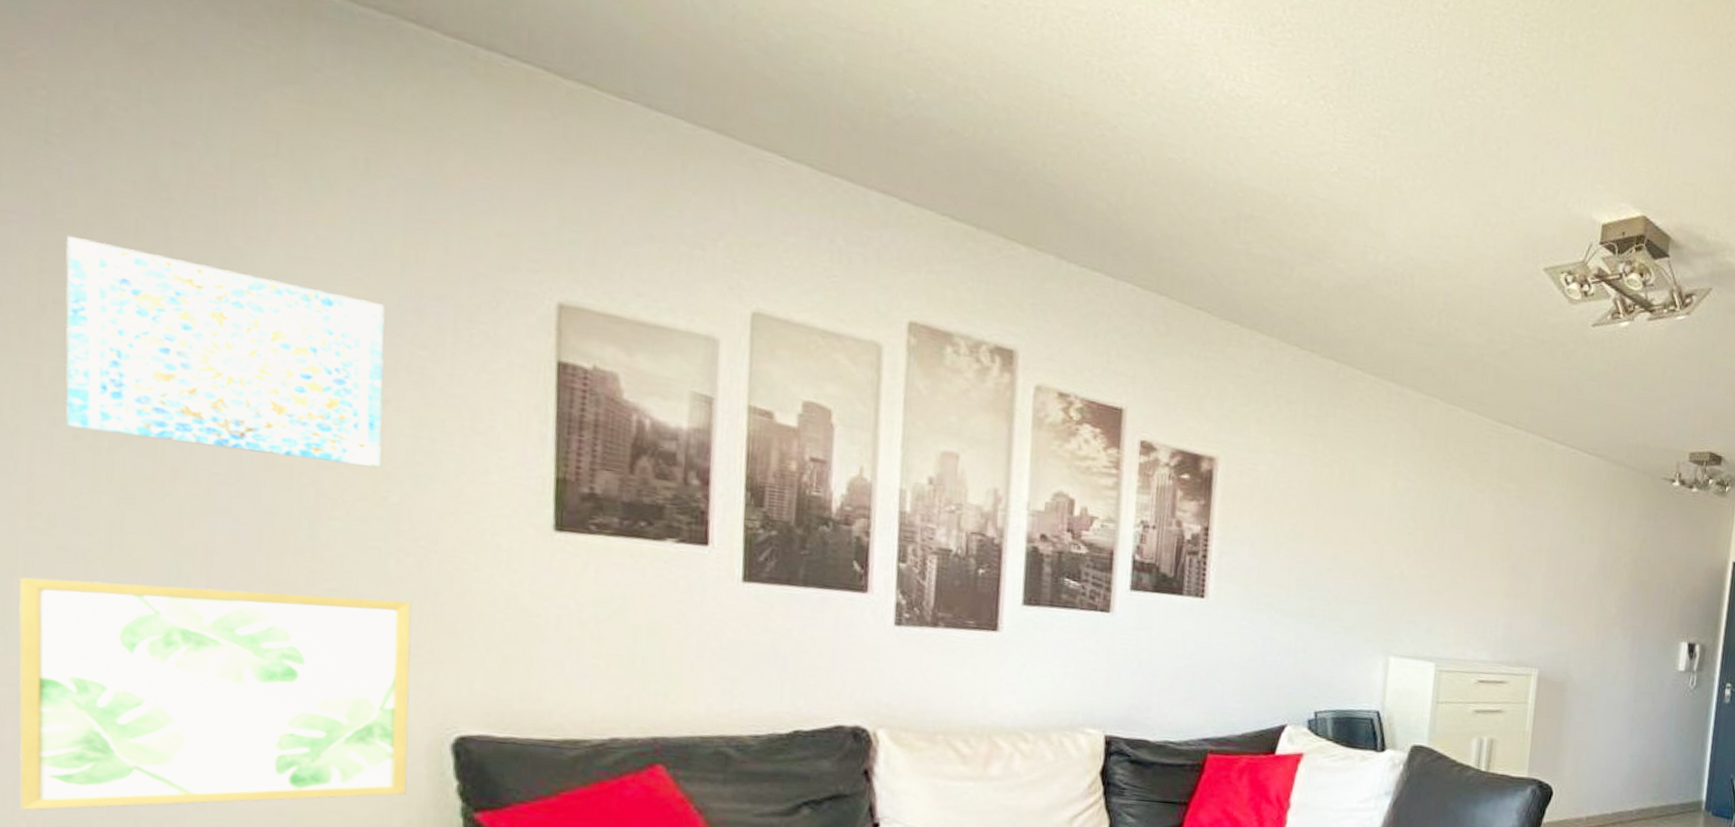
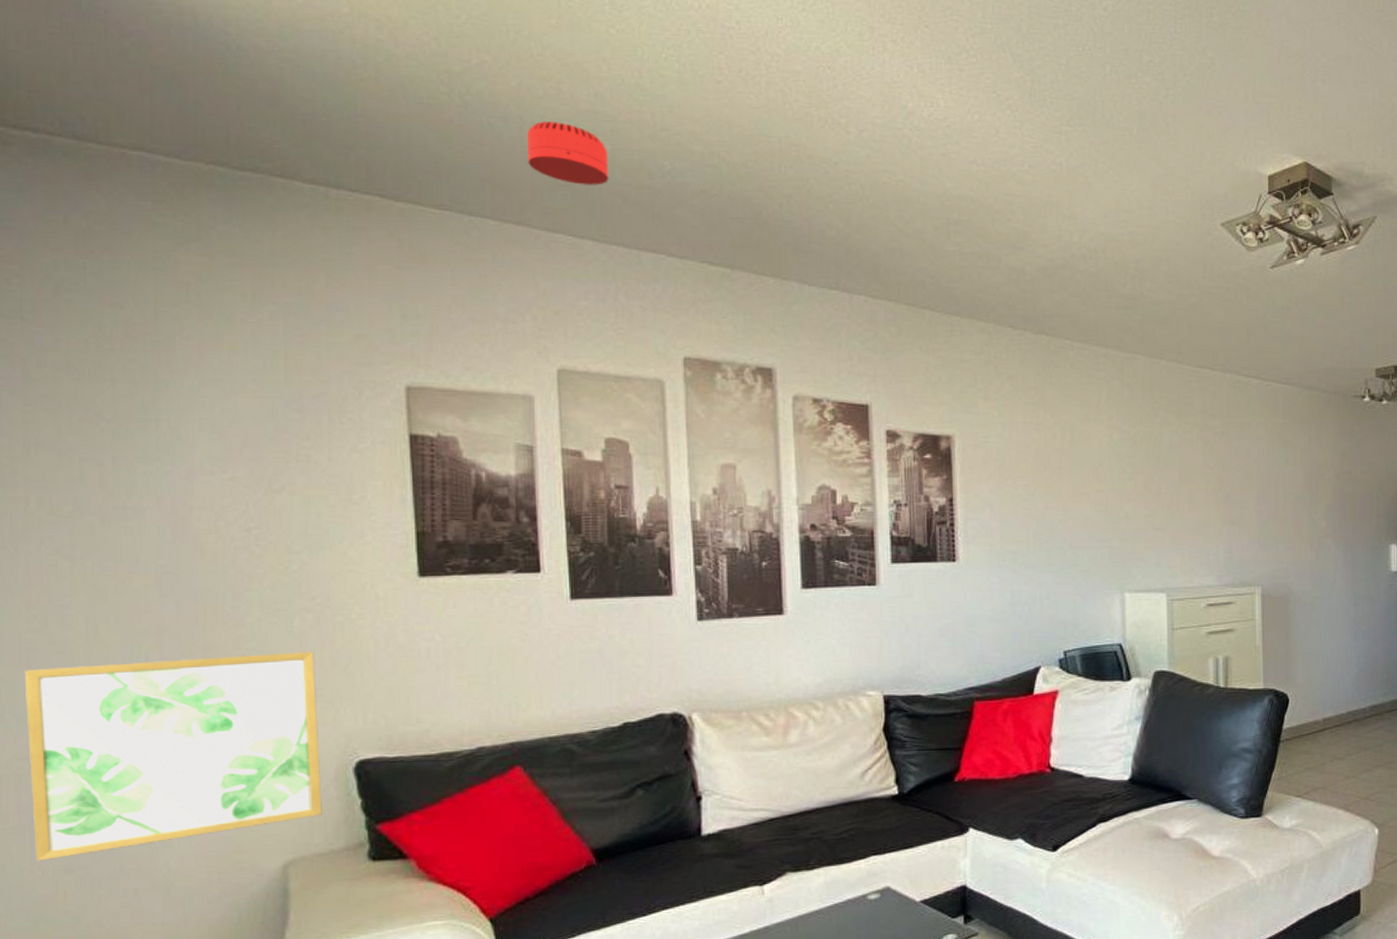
wall art: present [65,236,385,467] -> none [40,391,282,544]
smoke detector: none [738,14,840,103] -> present [526,121,609,186]

